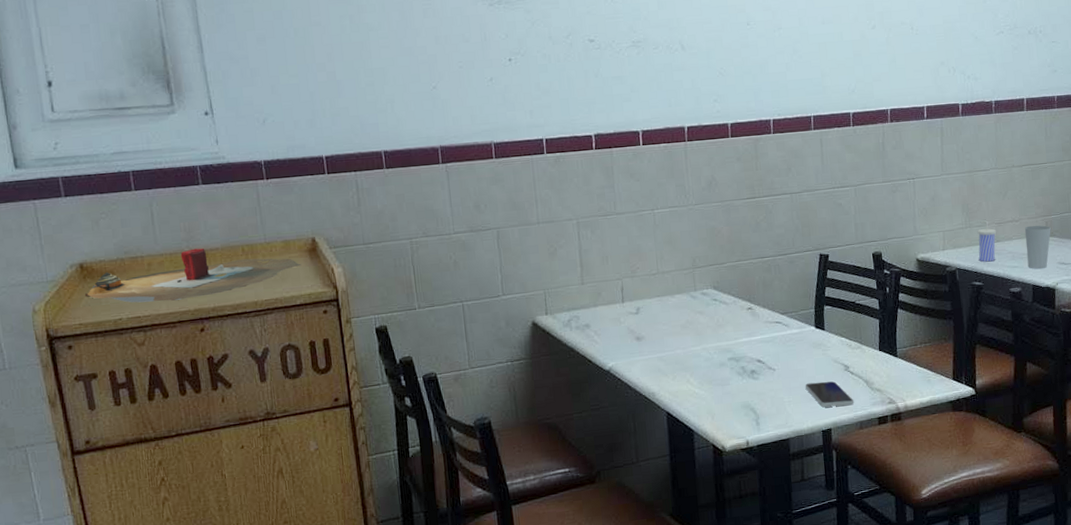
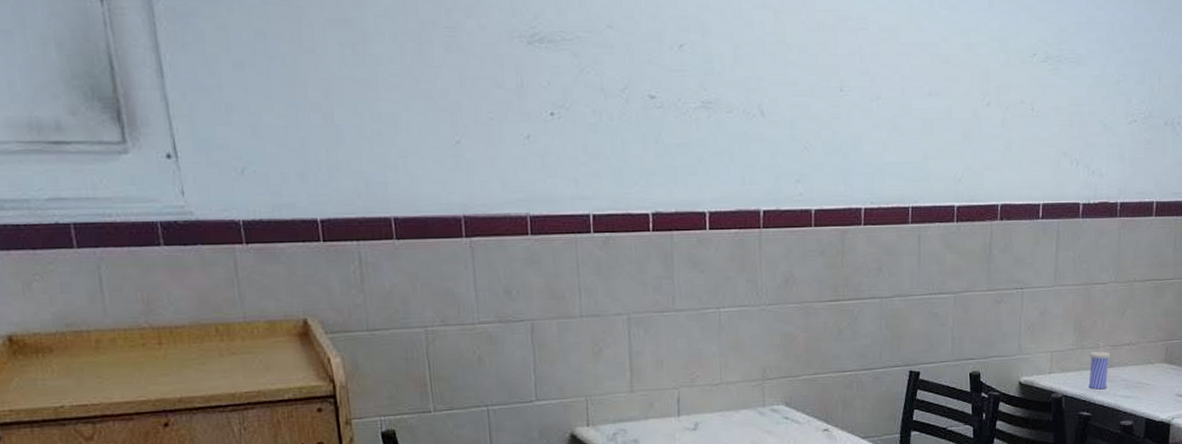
tray: present [84,248,302,303] -> none [15,324,290,388]
cup: present [1024,225,1051,270] -> none [1142,350,1171,401]

